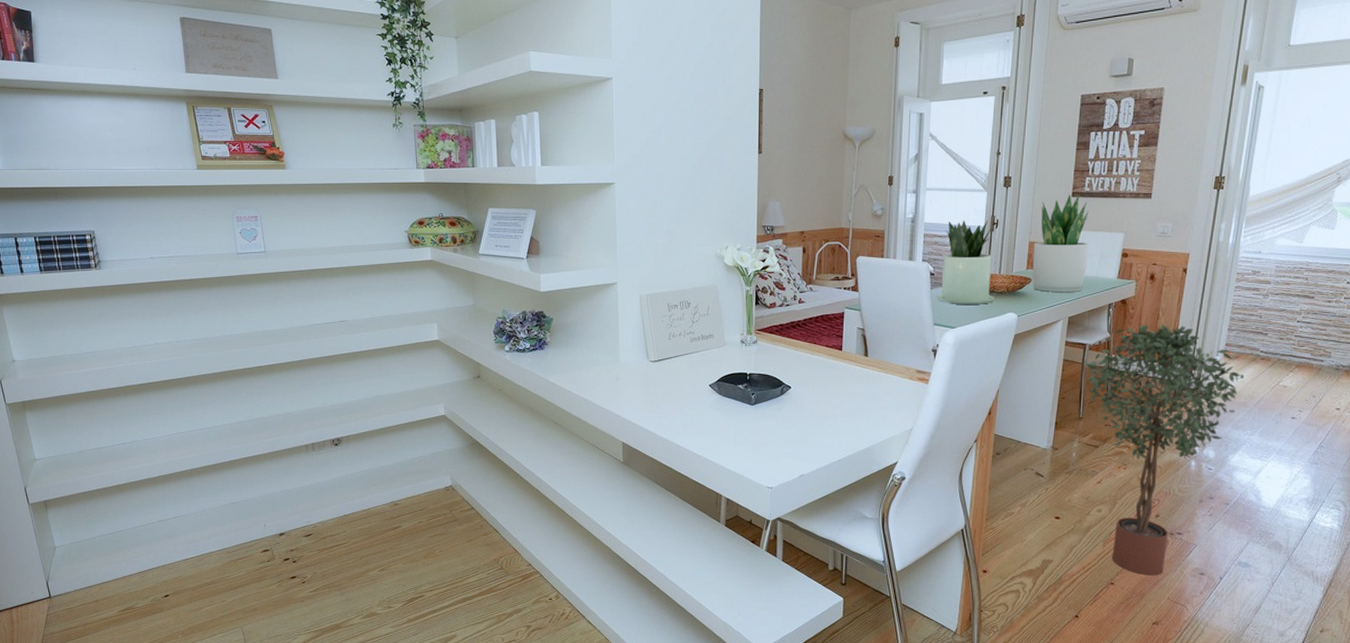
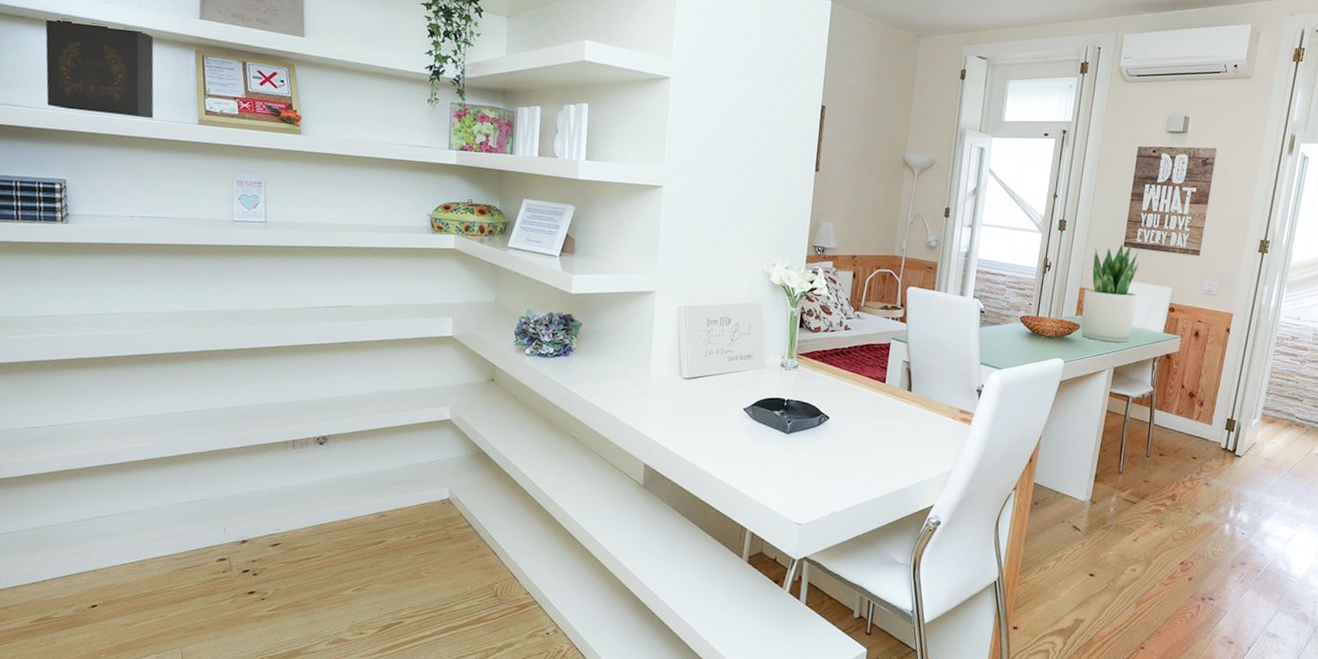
decorative box: none [57,86,159,169] -> present [45,18,154,119]
planter: present [936,219,995,304] -> none [985,260,1046,347]
potted tree: present [1083,323,1244,576] -> none [1126,380,1279,642]

